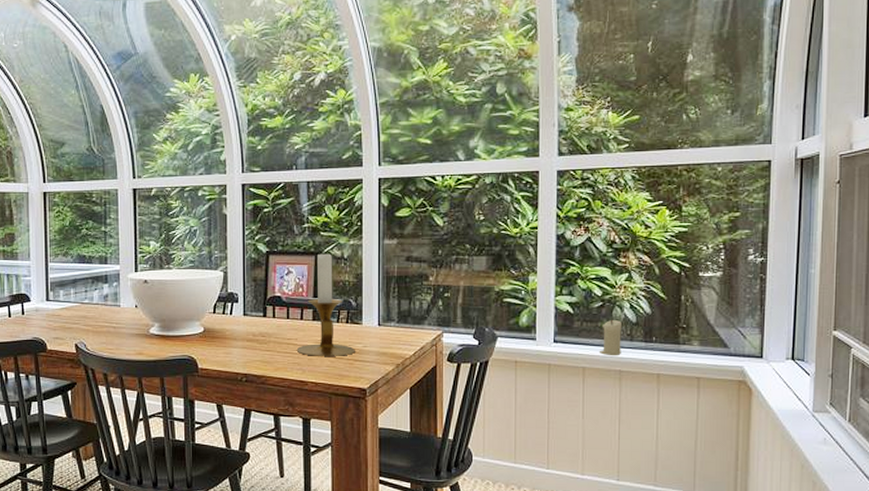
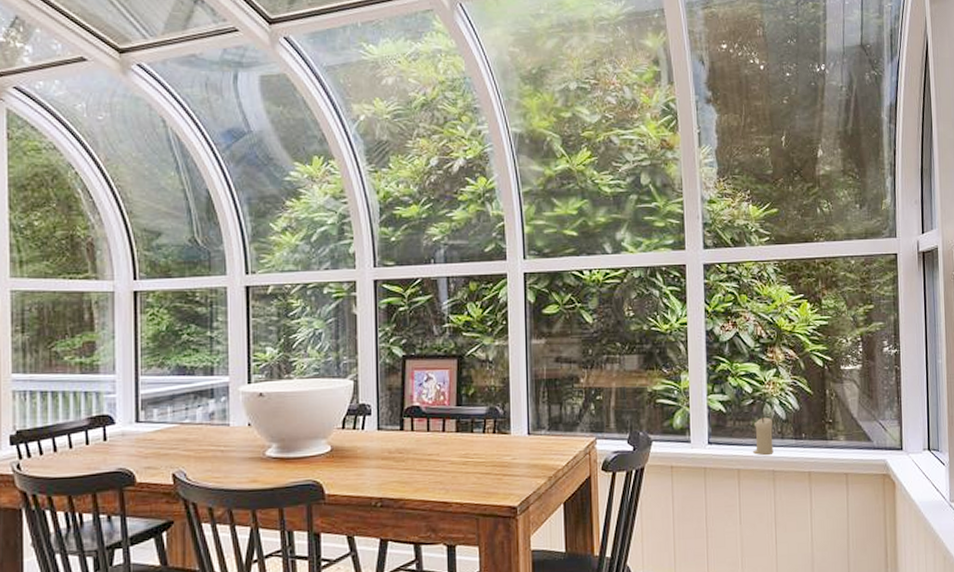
candlestick: present [296,253,355,356] -> none [438,356,504,473]

